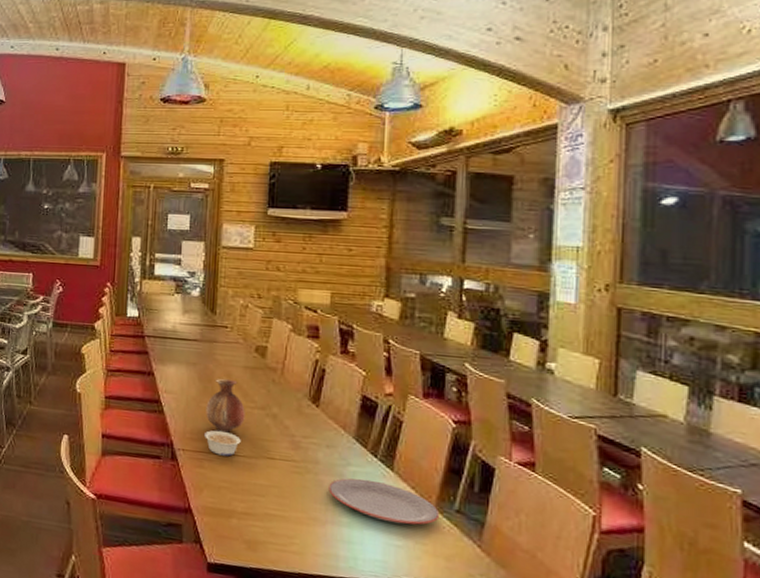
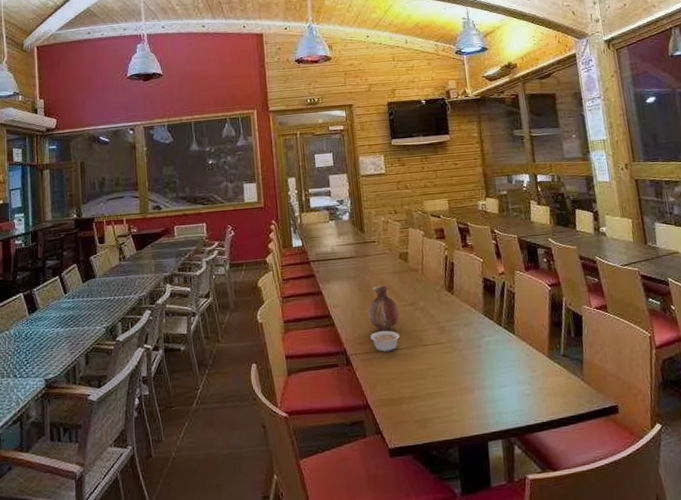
plate: present [328,478,440,525] -> none [471,345,553,377]

